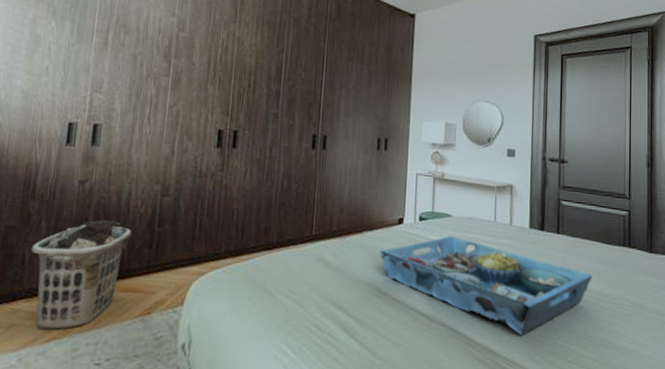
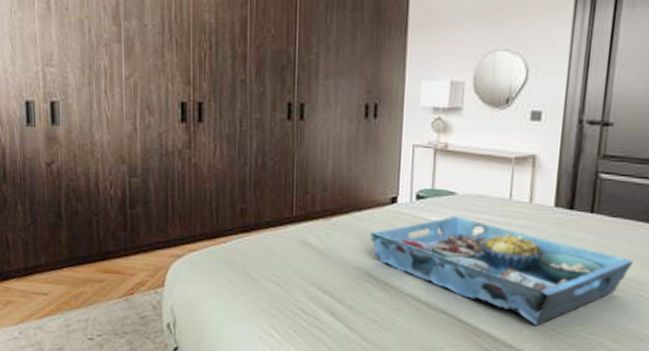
clothes hamper: present [30,220,132,330] -> none [12,203,105,307]

